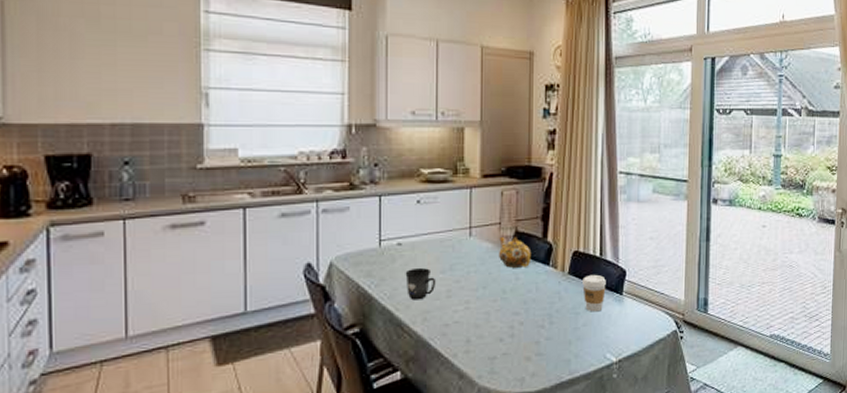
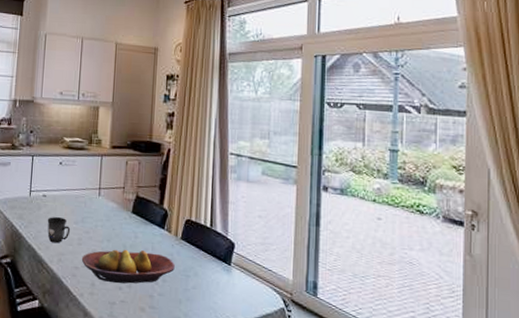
fruit bowl: none [452,293,563,336] -> present [81,249,175,284]
teapot: present [499,236,532,268] -> none [122,198,149,228]
coffee cup: present [582,274,606,312] -> none [193,242,215,278]

